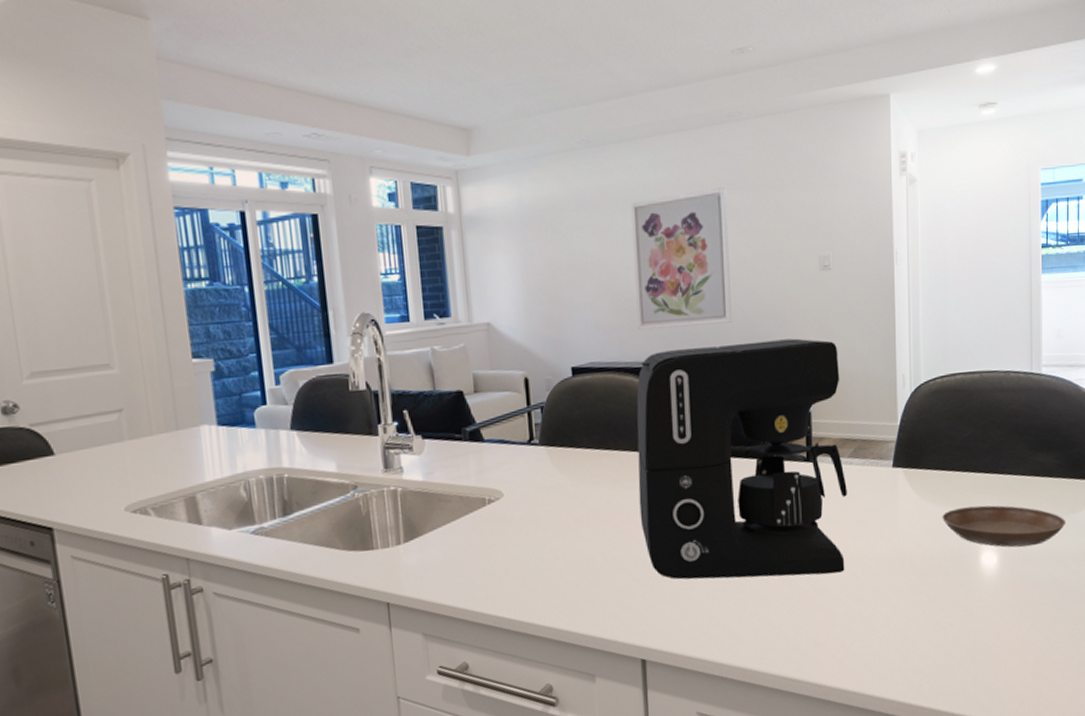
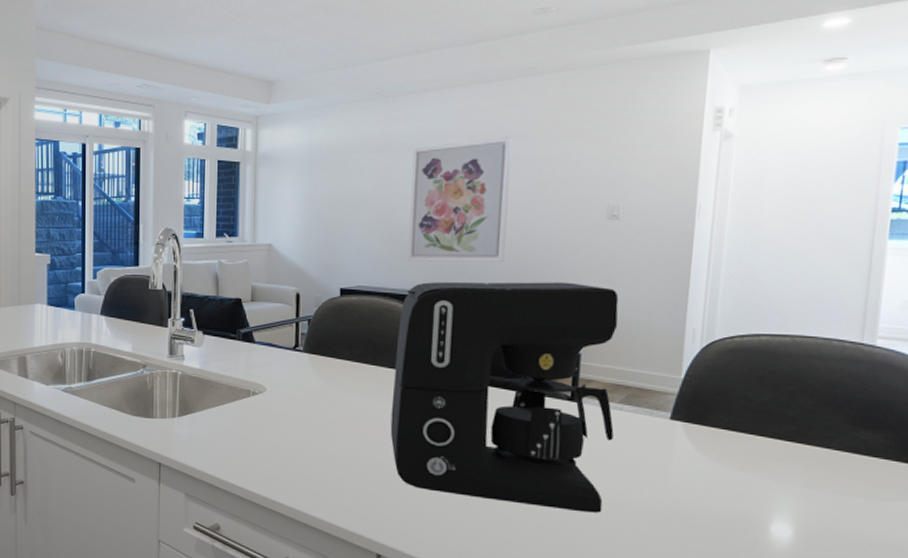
saucer: present [942,505,1065,548] -> none [725,472,891,527]

